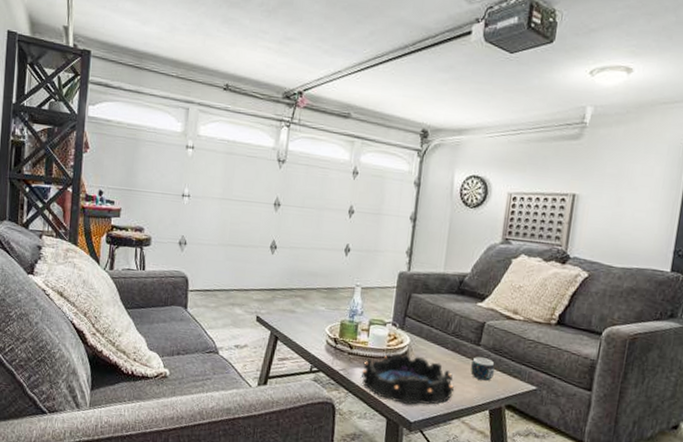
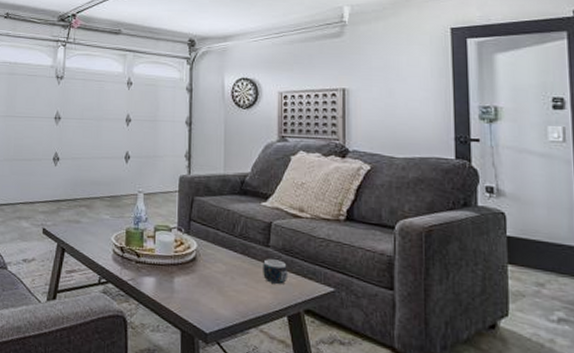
decorative bowl: present [362,353,454,405] -> none [151,259,247,314]

